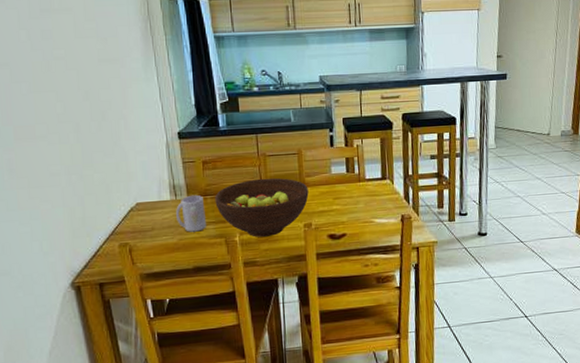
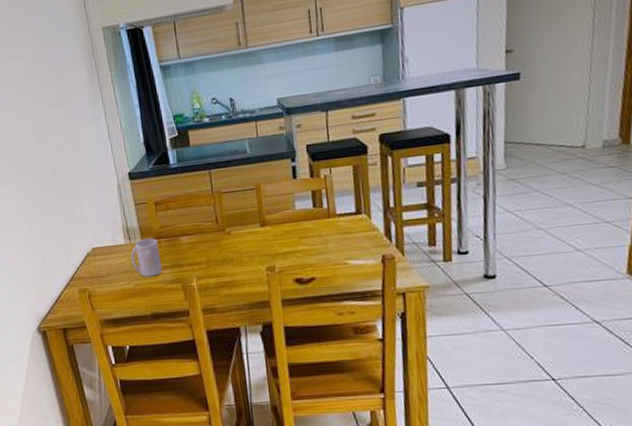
fruit bowl: present [215,178,309,237] -> none [169,216,270,282]

